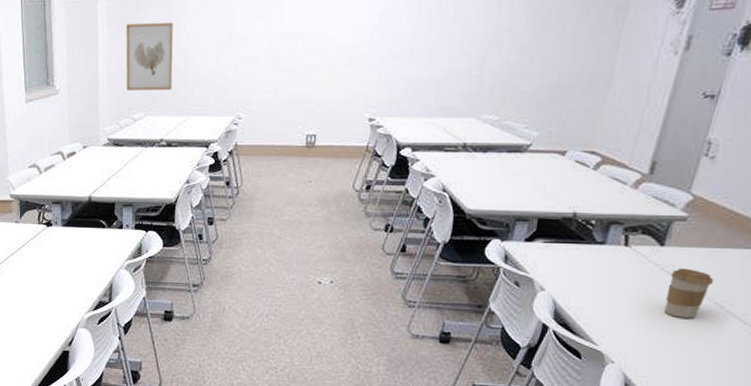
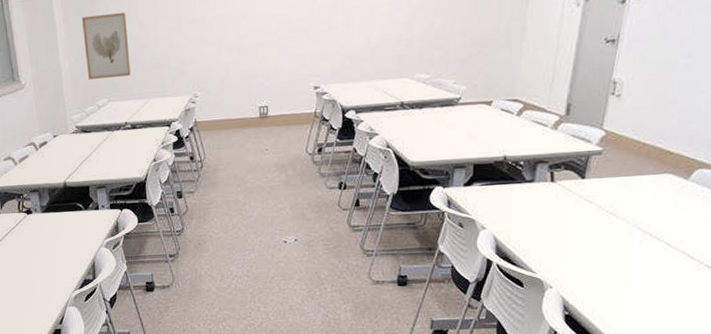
coffee cup: present [665,268,713,318] -> none [591,196,630,242]

